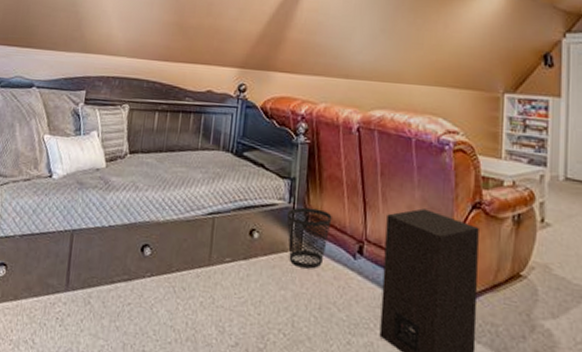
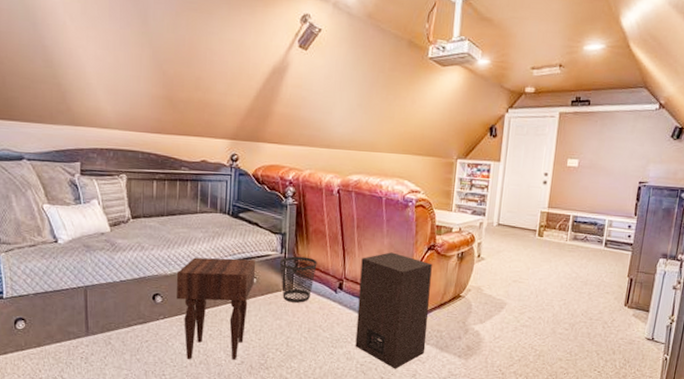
nightstand: none [167,202,259,340] -> present [176,257,255,360]

